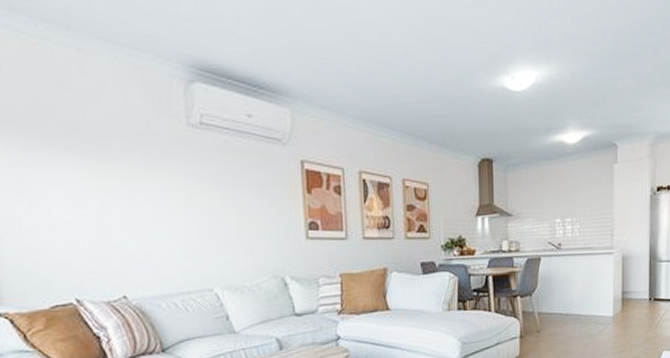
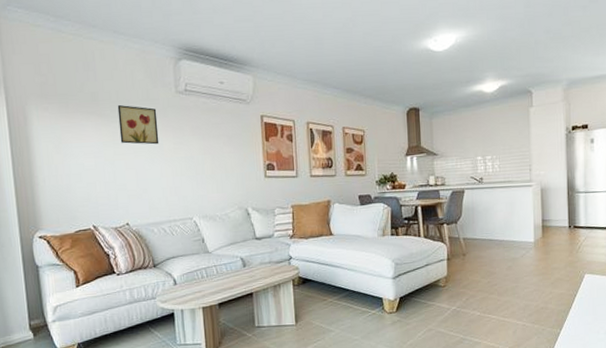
wall art: none [105,138,166,194] -> present [117,104,159,145]

